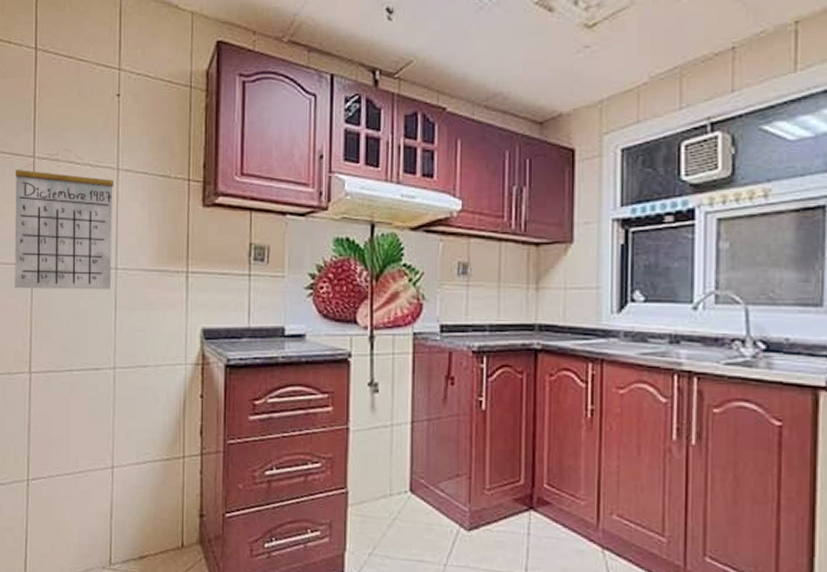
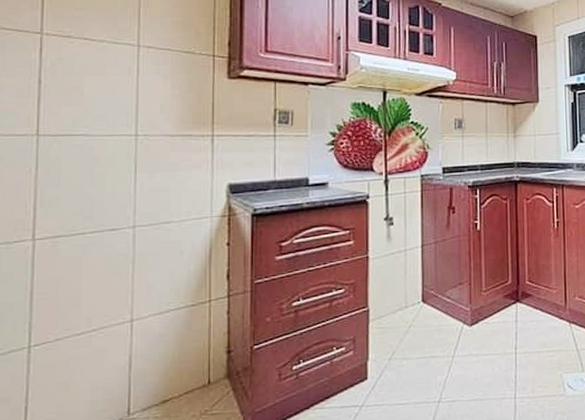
calendar: present [14,149,113,290] -> none [15,26,133,159]

